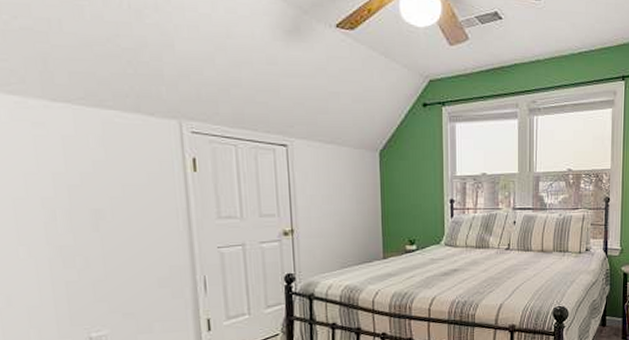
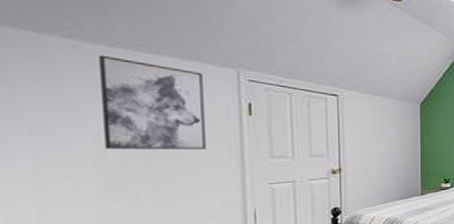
wall art: none [42,111,152,212] -> present [99,55,206,149]

